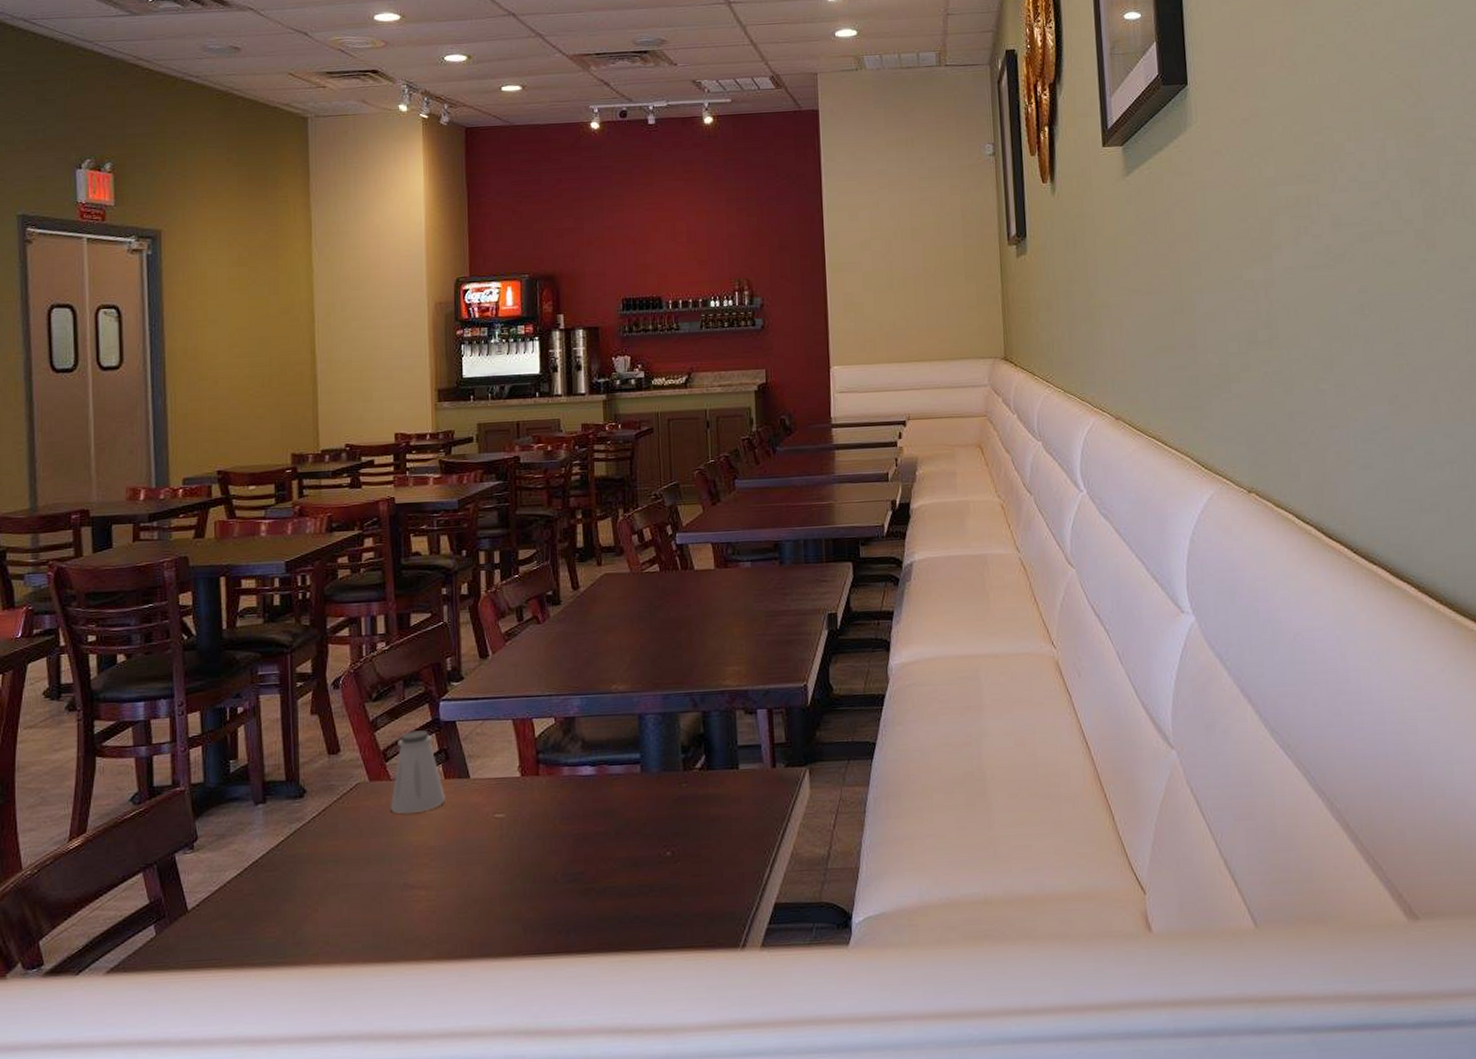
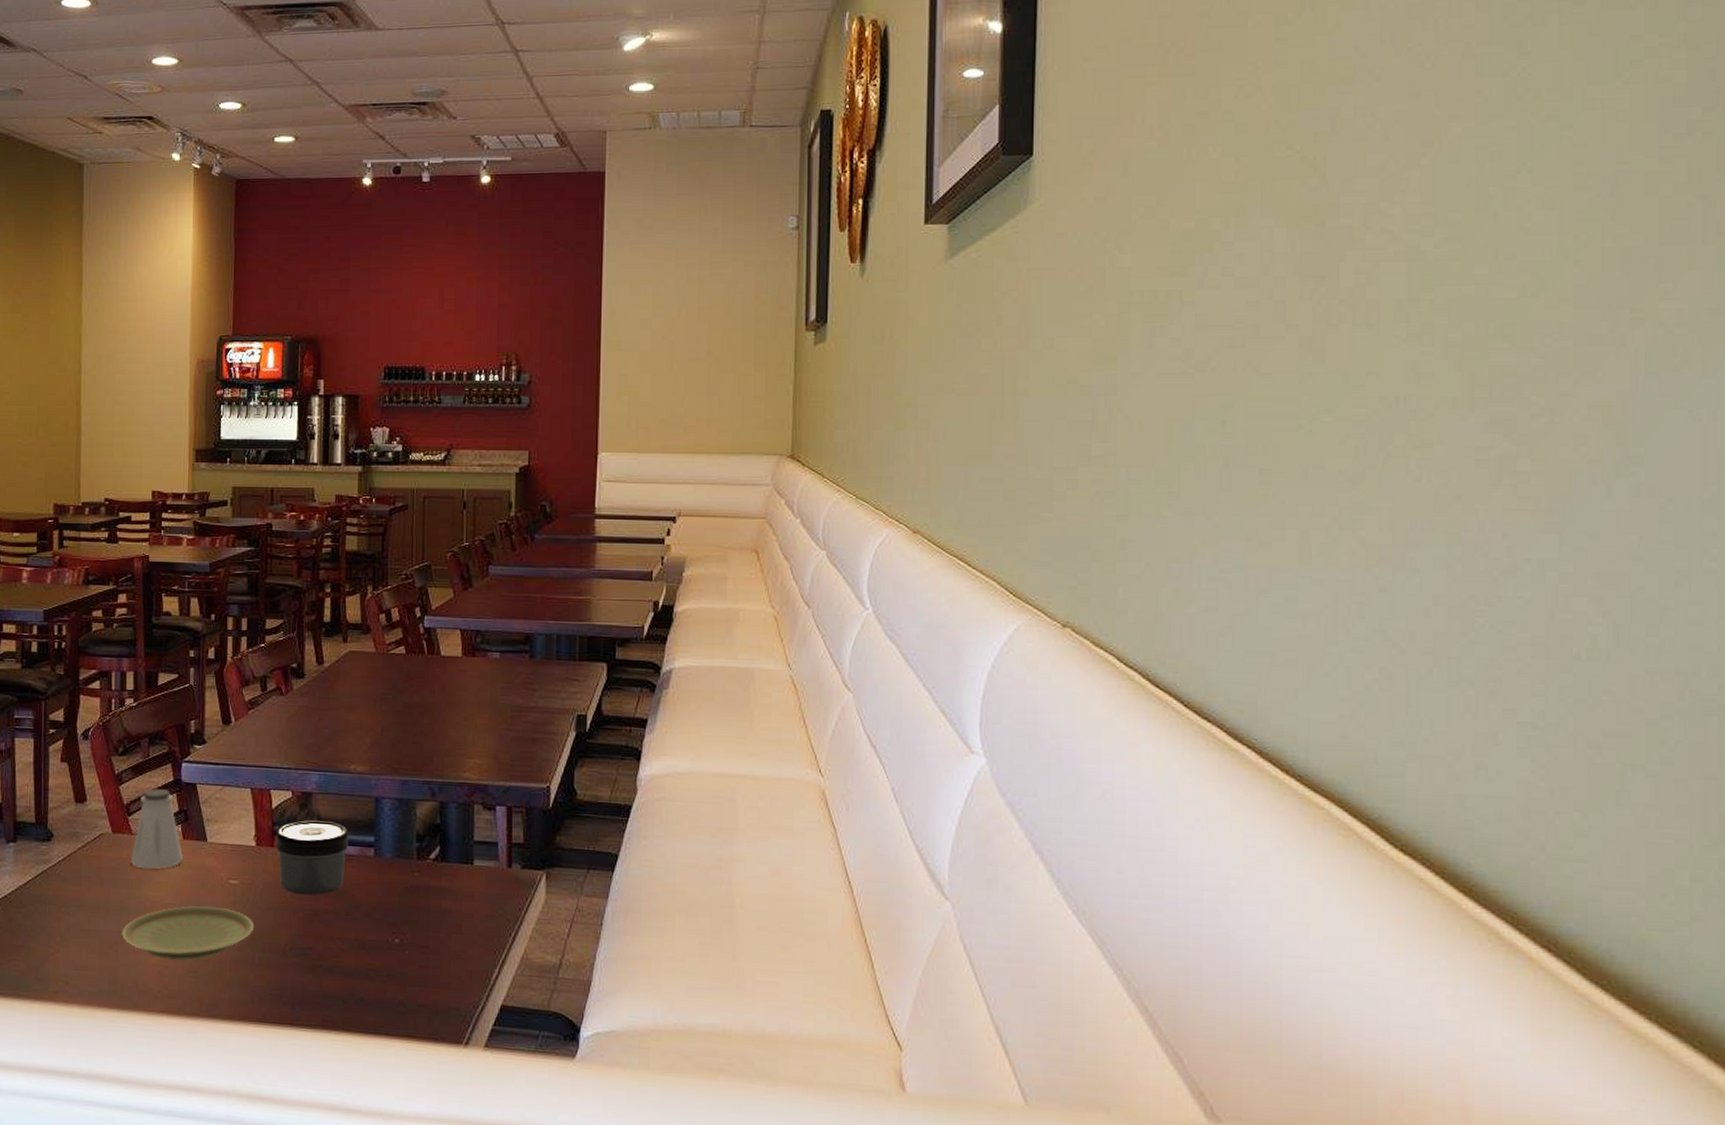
plate: none [384,843,524,905] -> present [122,906,255,961]
jar: none [541,743,615,820] -> present [276,820,349,896]

